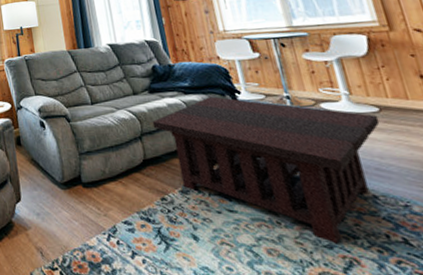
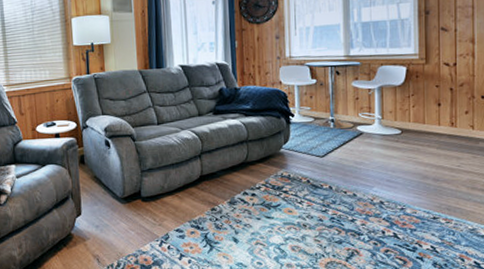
coffee table: present [152,96,380,244] -> none [212,119,399,240]

